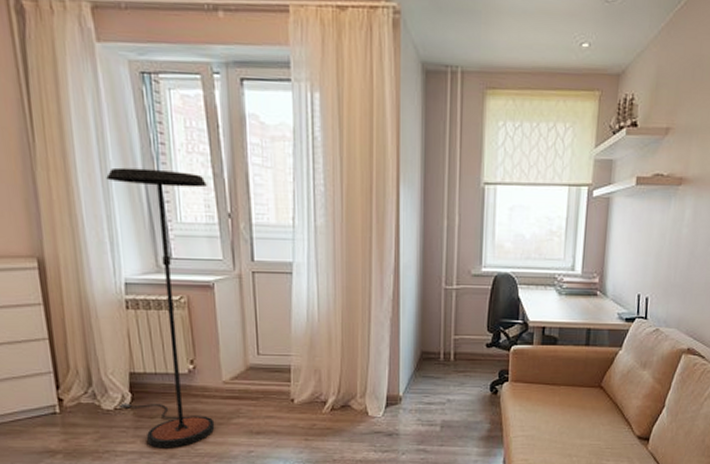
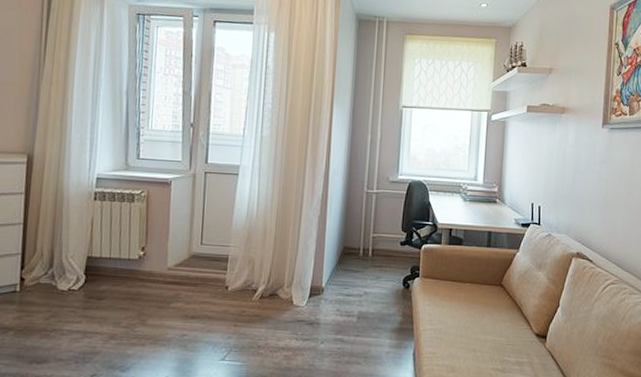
floor lamp: present [106,167,215,449] -> none [72,84,177,329]

